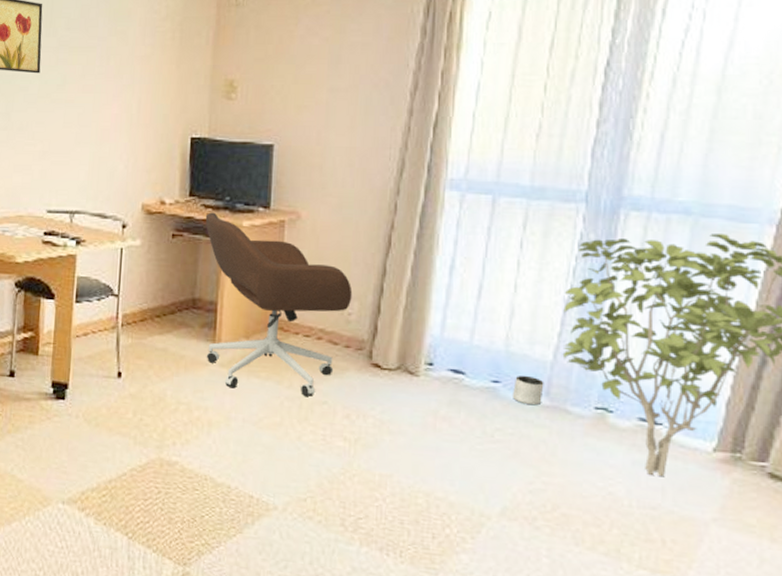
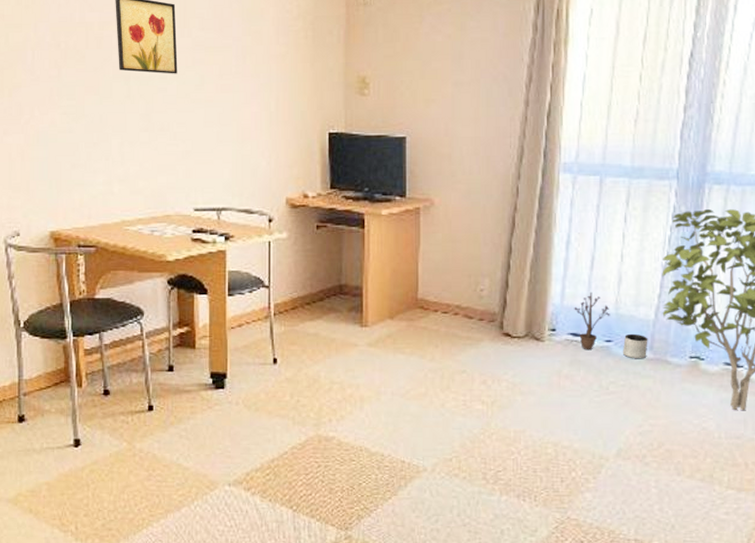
office chair: present [205,212,353,398] -> none [346,203,483,368]
decorative plant: none [443,324,499,391] -> present [564,291,610,350]

